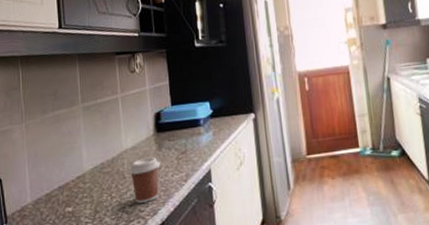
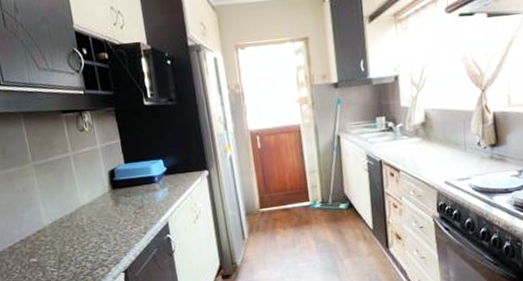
coffee cup: present [128,157,161,203] -> none [87,212,120,254]

